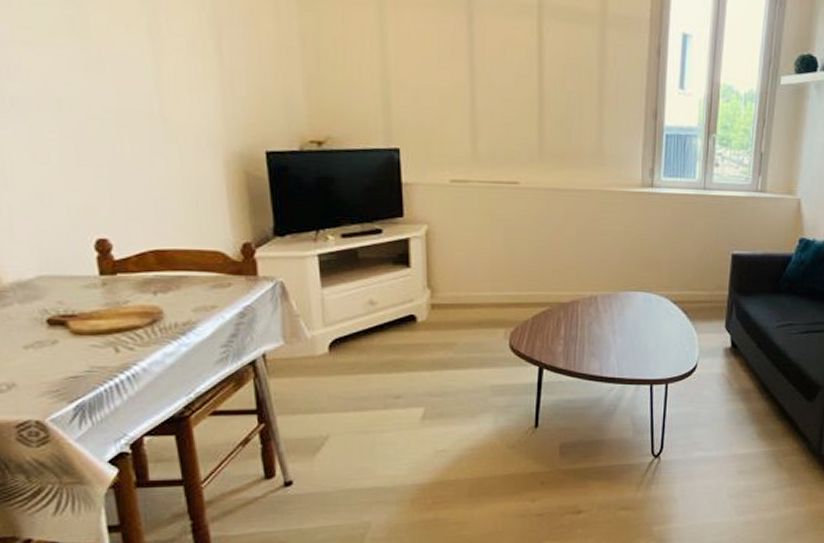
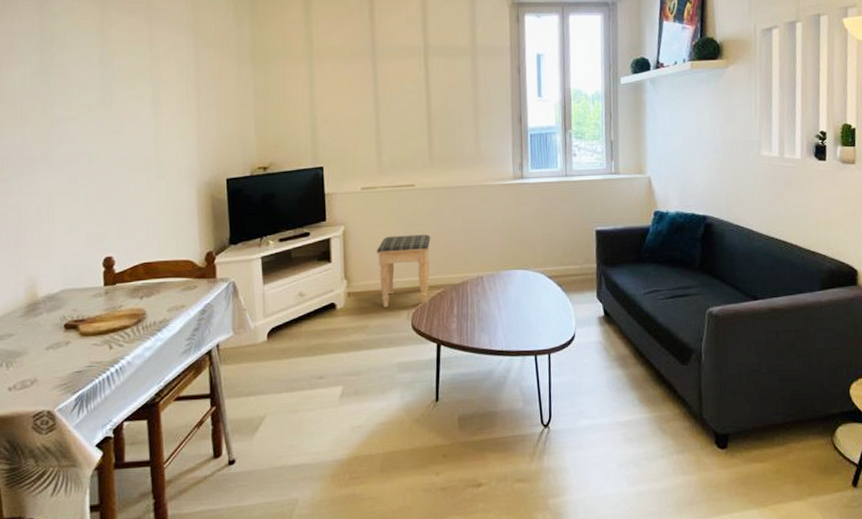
footstool: none [467,241,537,324] -> present [376,234,431,308]

